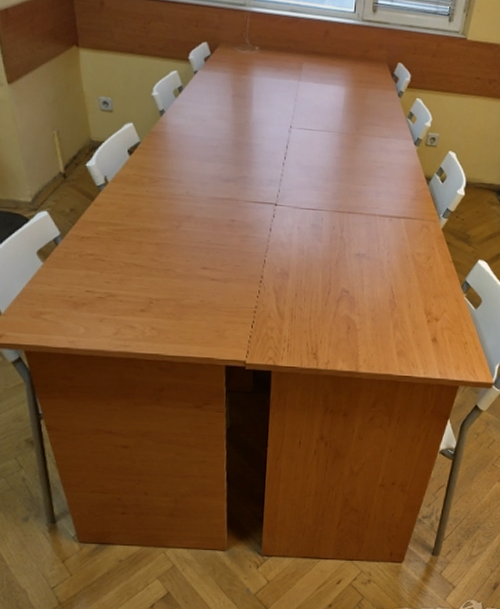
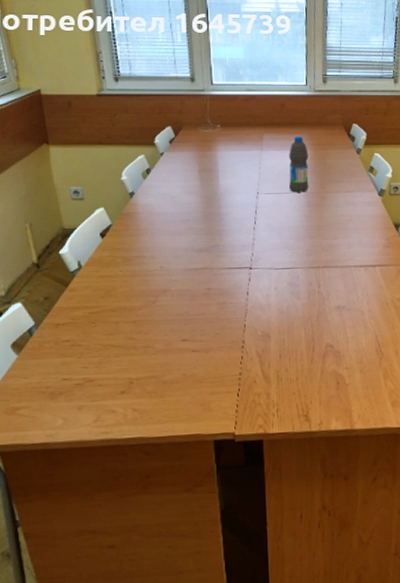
water bottle: none [324,69,348,132] -> present [289,135,309,193]

